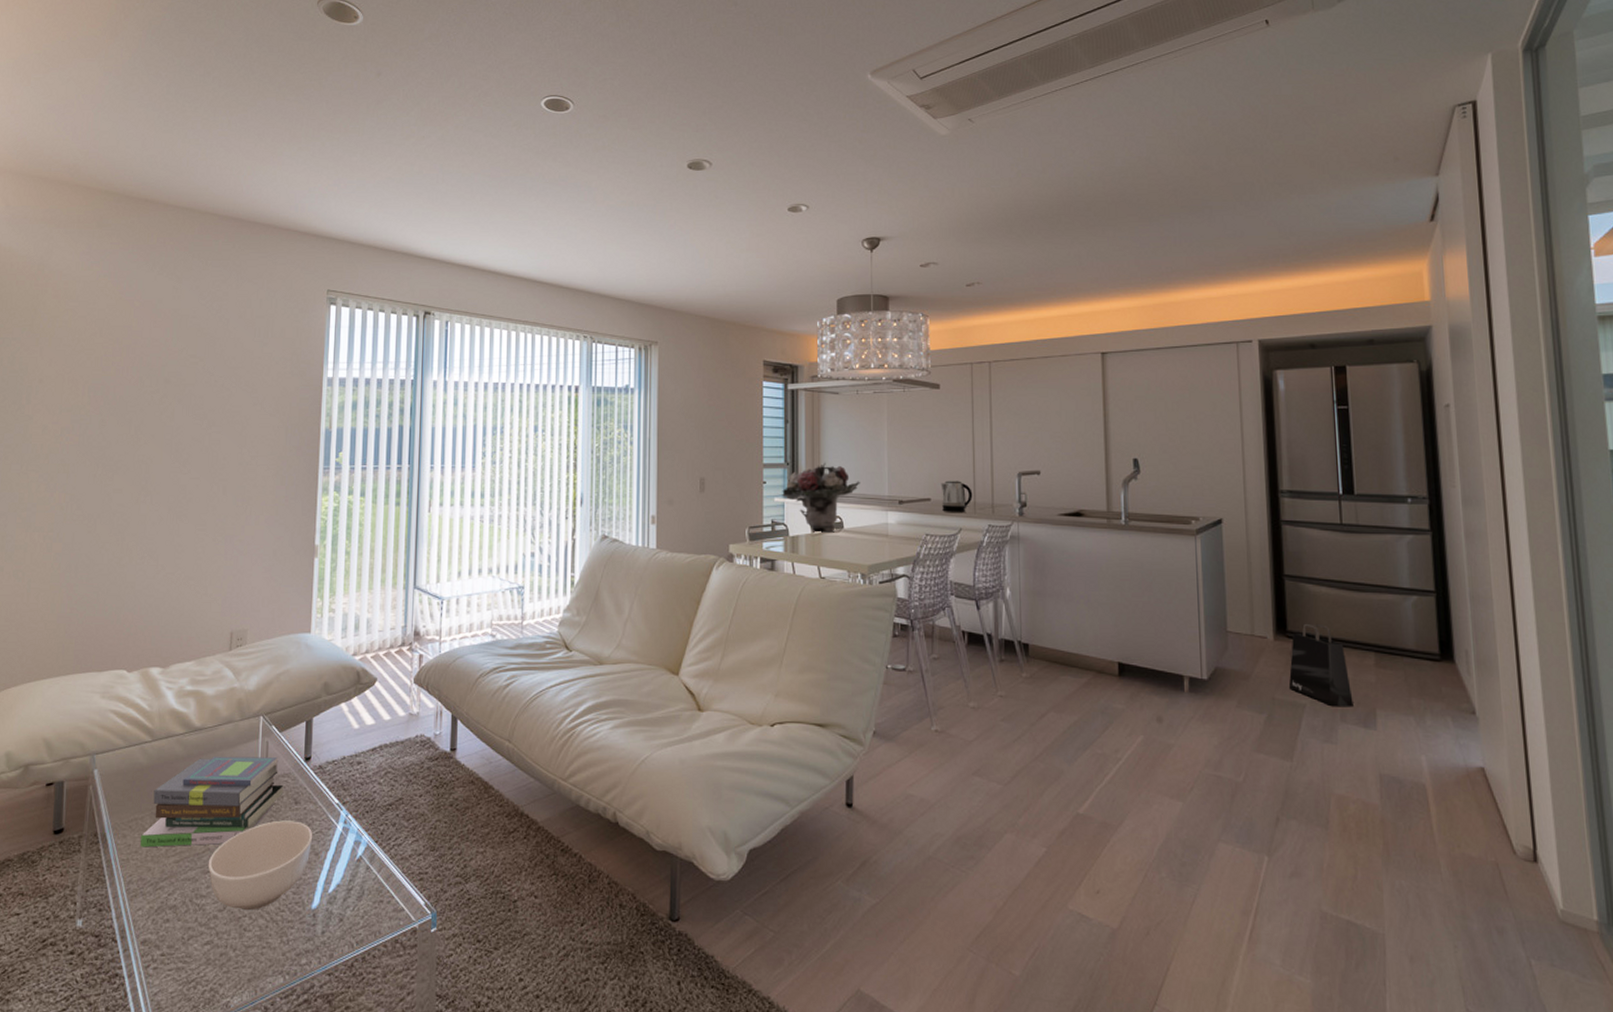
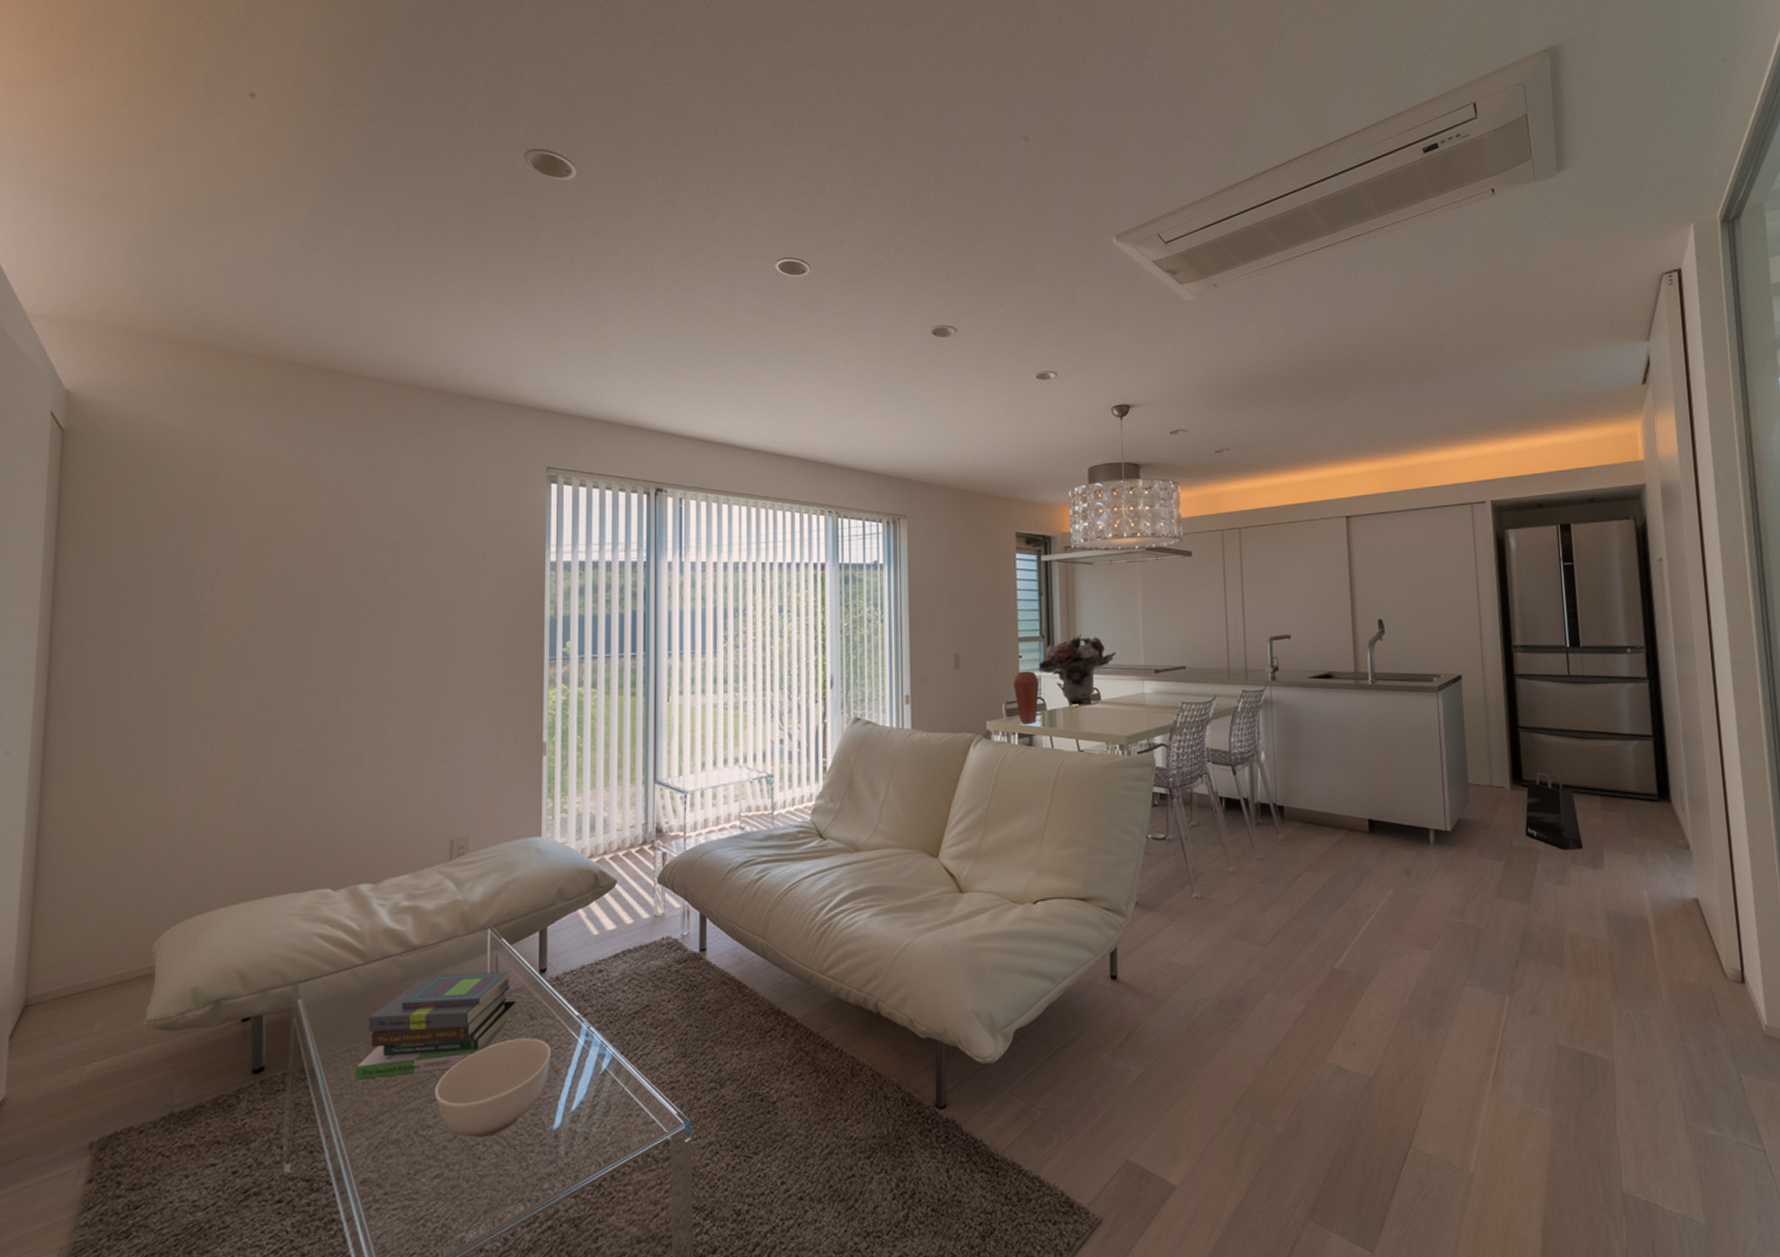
vase: none [757,497,782,549] -> present [1014,671,1039,724]
kettle: present [940,480,973,513] -> none [1195,647,1227,680]

